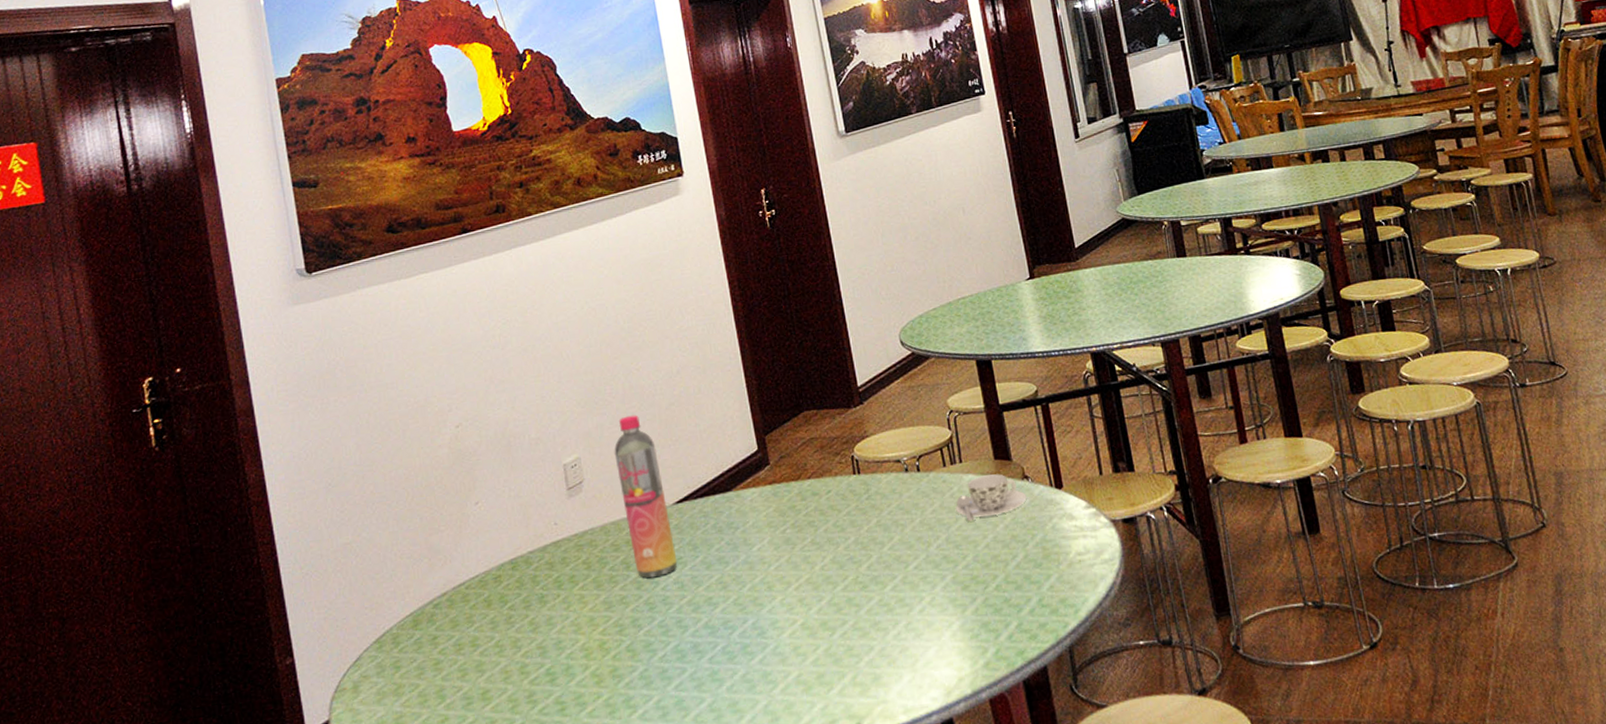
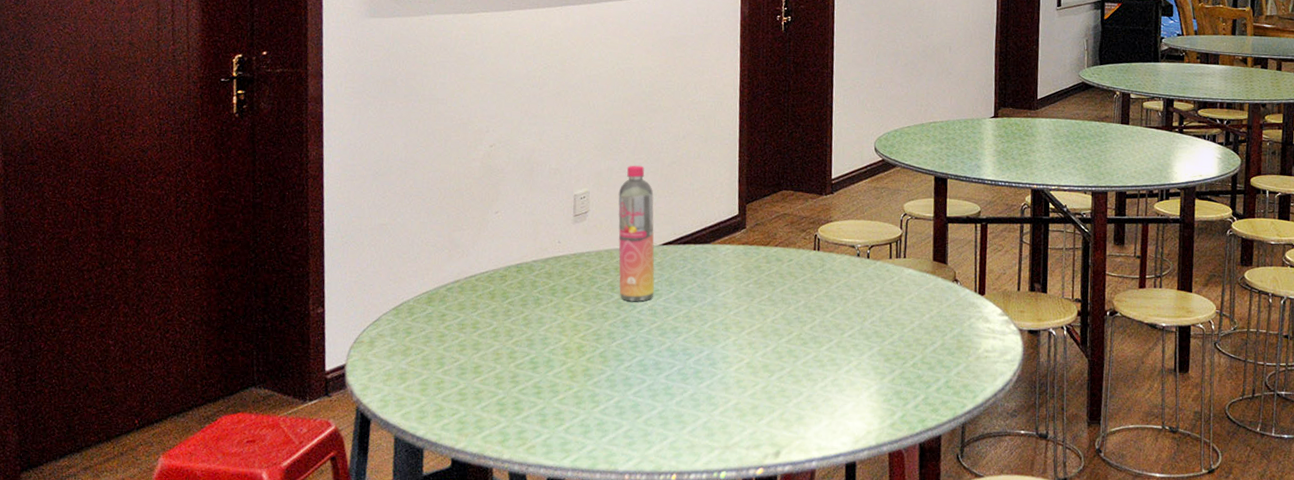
teacup: present [956,474,1027,522] -> none [893,272,953,308]

